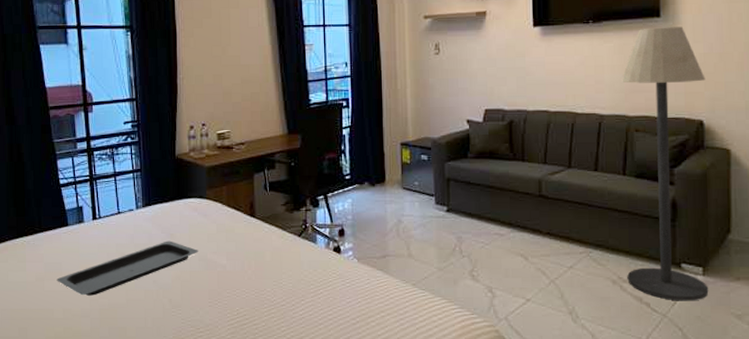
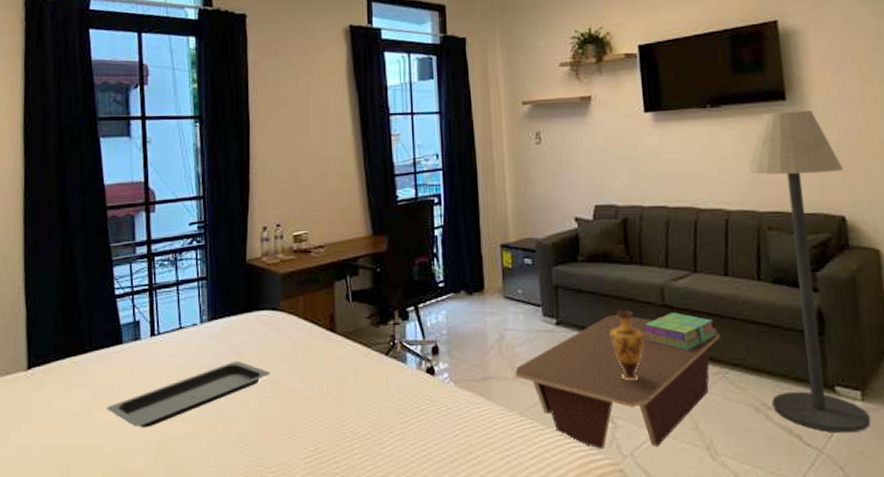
coffee table: none [410,204,587,314] -> present [515,315,720,449]
vase: none [493,199,521,259] -> present [610,309,644,381]
stack of books: none [520,202,585,234] -> present [641,313,717,351]

